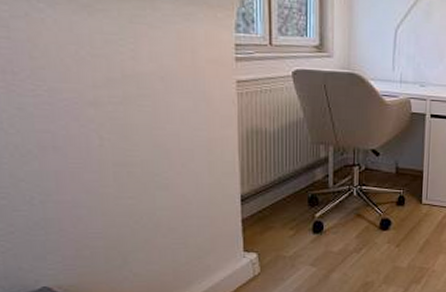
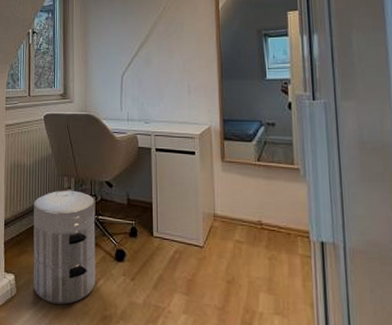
waste bin: none [279,158,358,278] -> present [33,189,96,305]

